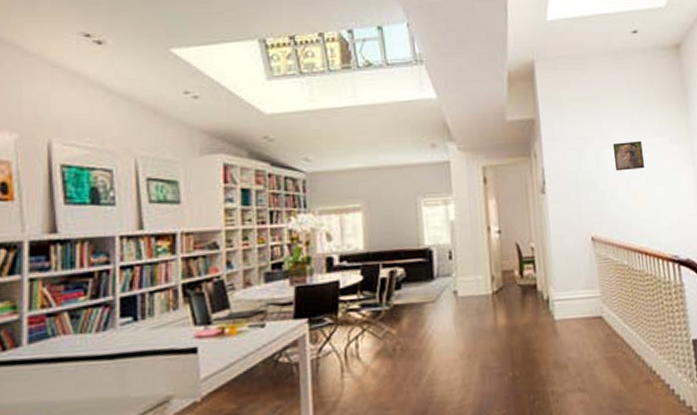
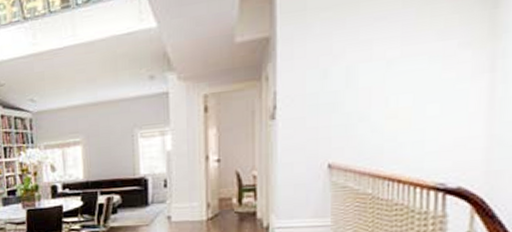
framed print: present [612,141,645,171] -> none [370,50,415,89]

